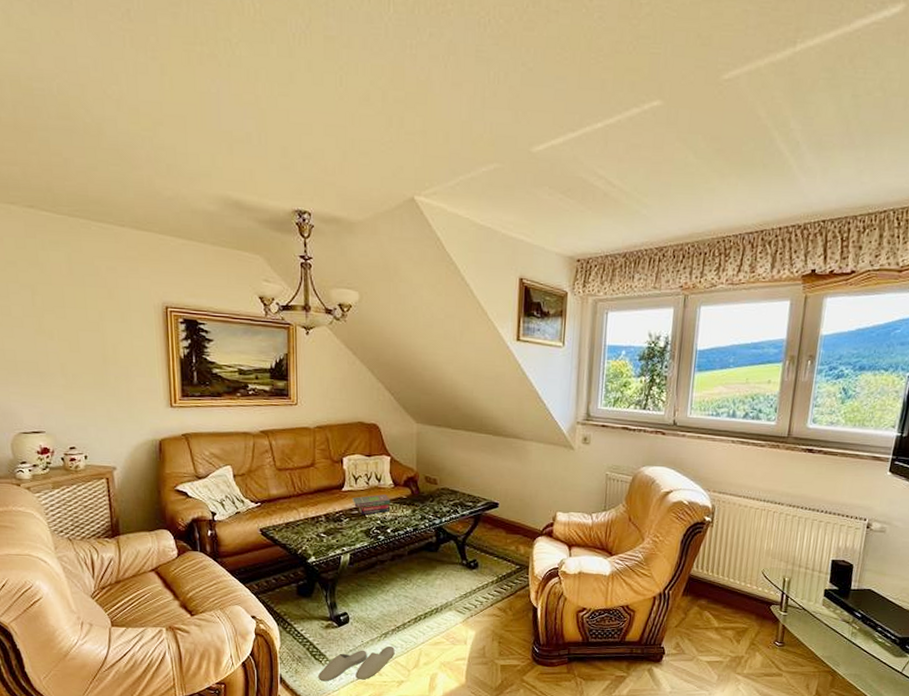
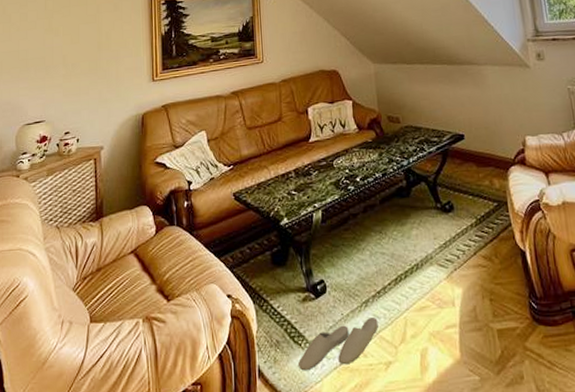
books: present [352,494,391,515] -> none [319,140,357,166]

